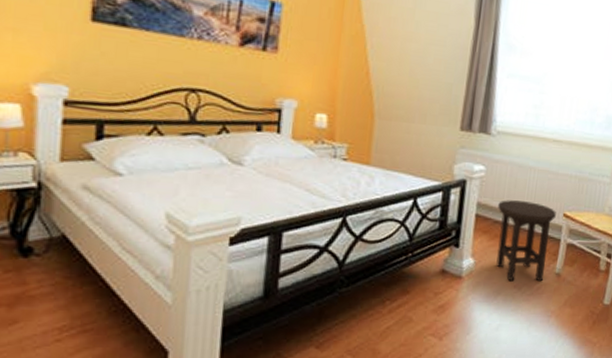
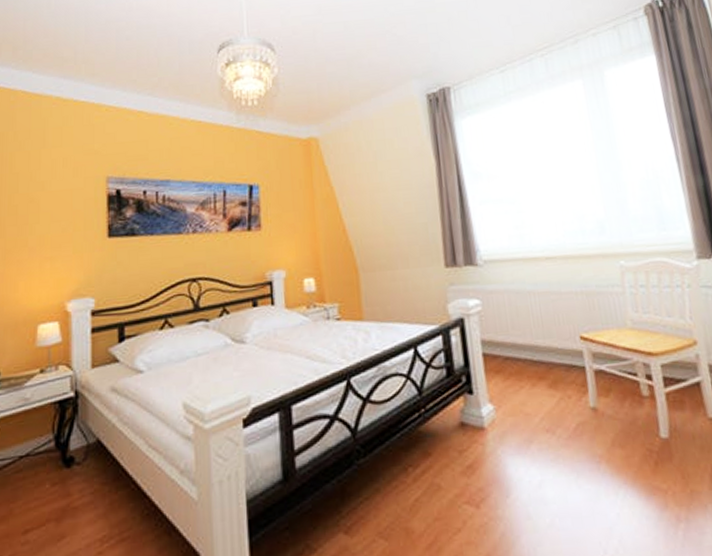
stool: present [496,200,556,282] -> none [504,329,579,424]

